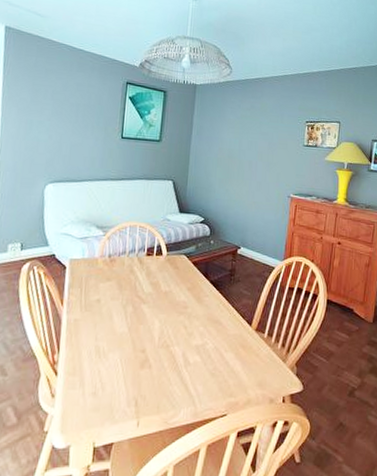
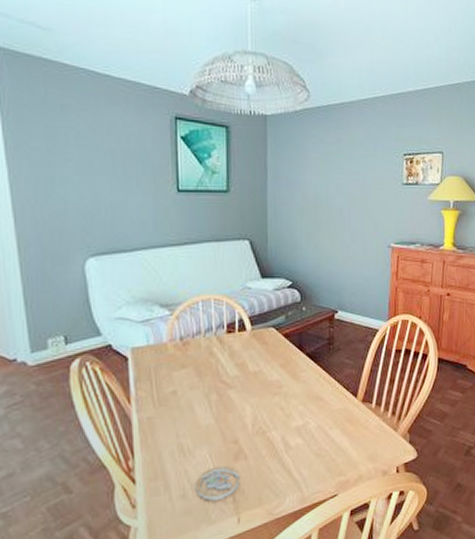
coaster: none [105,371,144,402] -> present [195,465,240,501]

